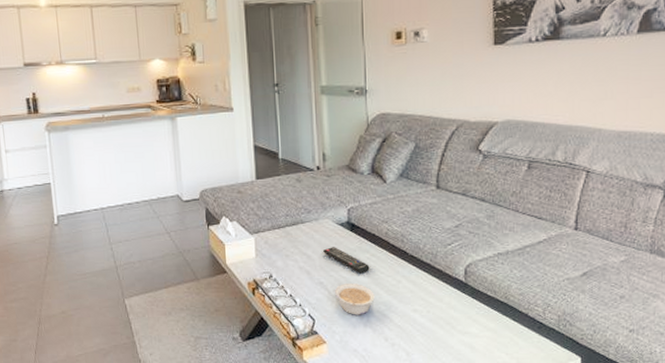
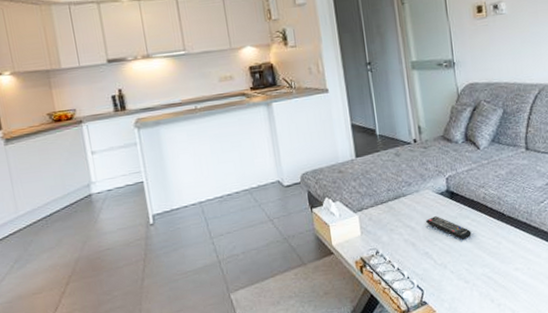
legume: present [335,284,375,315] -> none [440,249,478,281]

